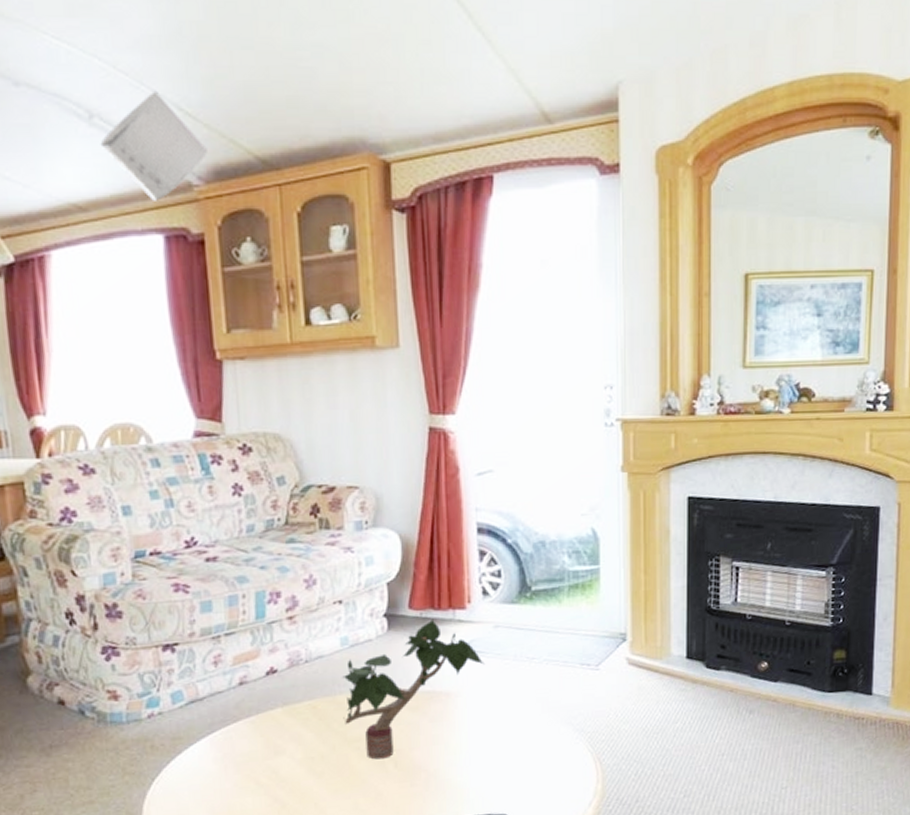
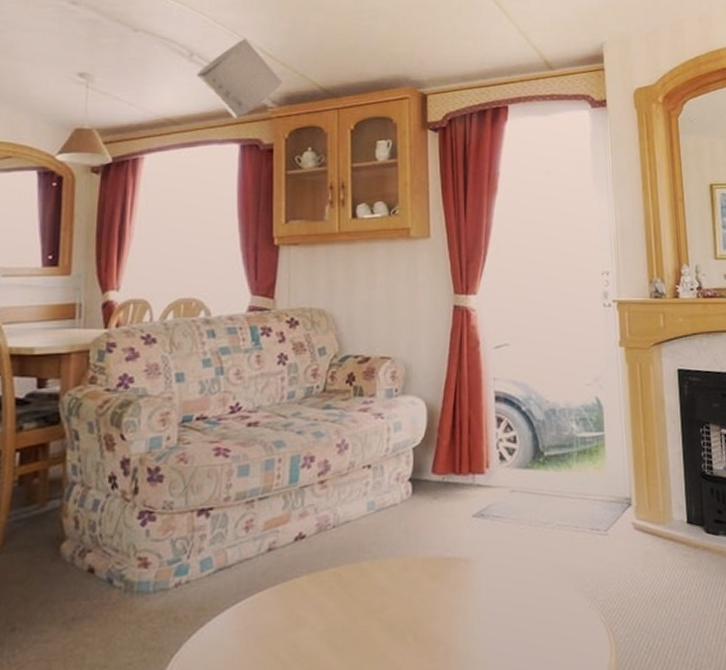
potted plant: present [342,618,485,760] -> none [366,483,502,632]

